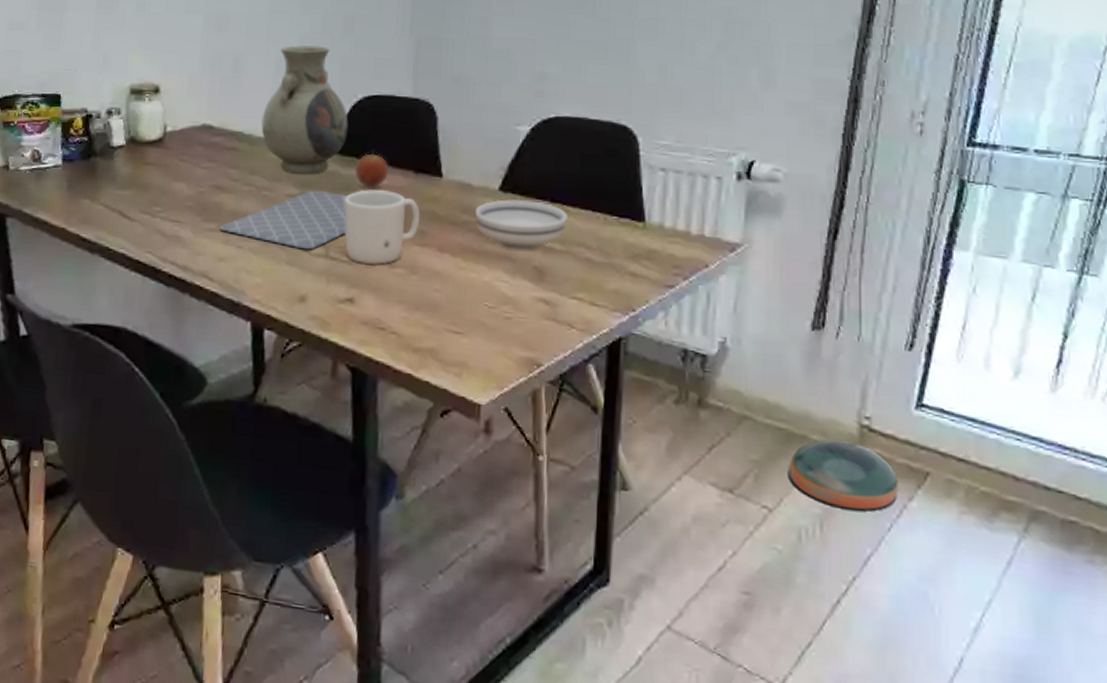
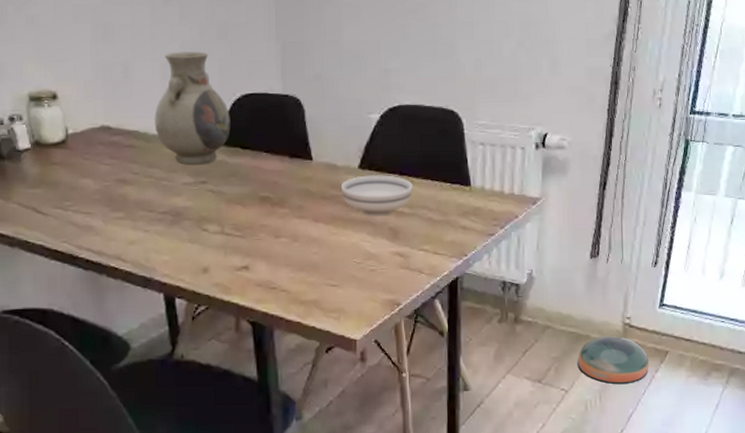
placemat: present [219,190,347,250] -> none [127,177,237,229]
mug: present [343,190,421,265] -> none [233,174,298,236]
fruit: present [354,151,389,188] -> none [239,141,268,173]

